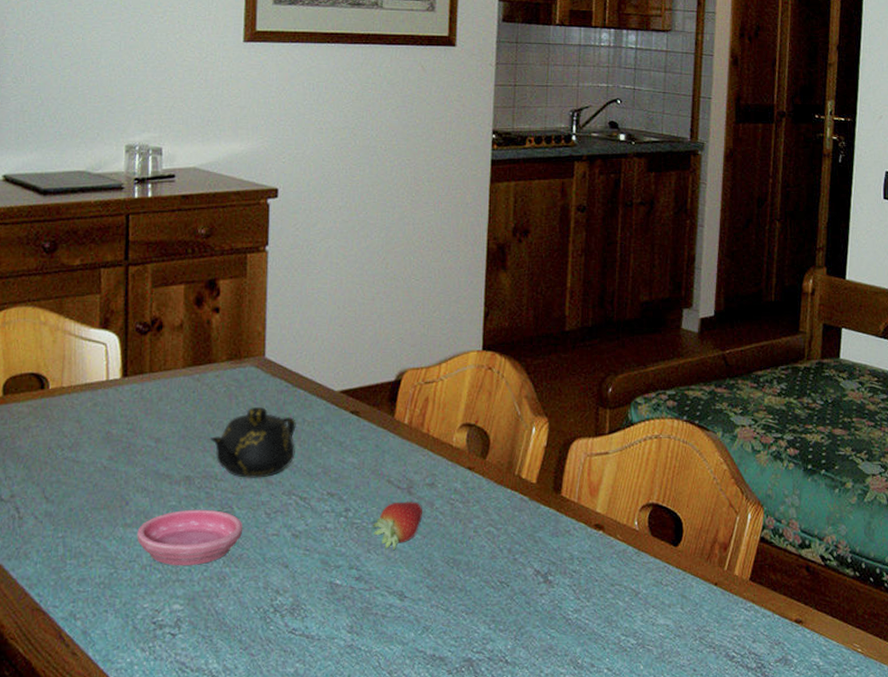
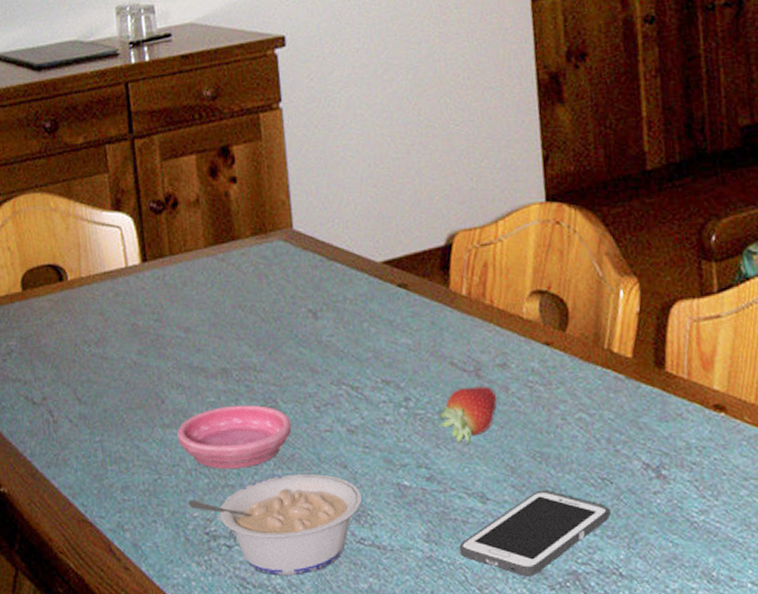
legume: none [140,572,298,661] -> present [188,474,362,576]
teapot: present [209,407,296,478] -> none [243,286,340,368]
cell phone: none [376,590,503,663] -> present [459,490,609,577]

